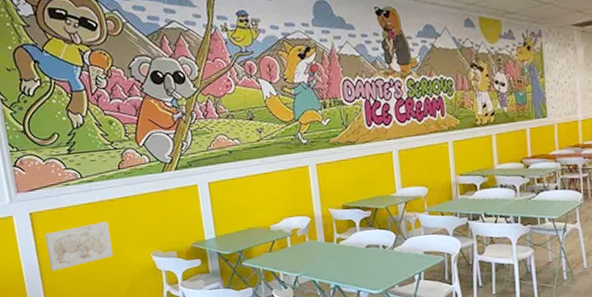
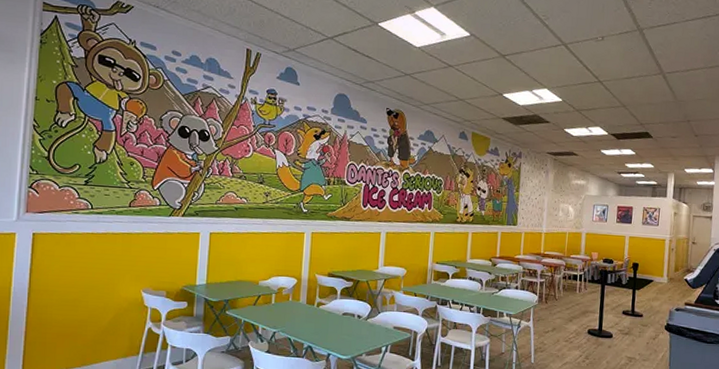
wall art: present [44,222,113,272] -> none [39,252,107,292]

